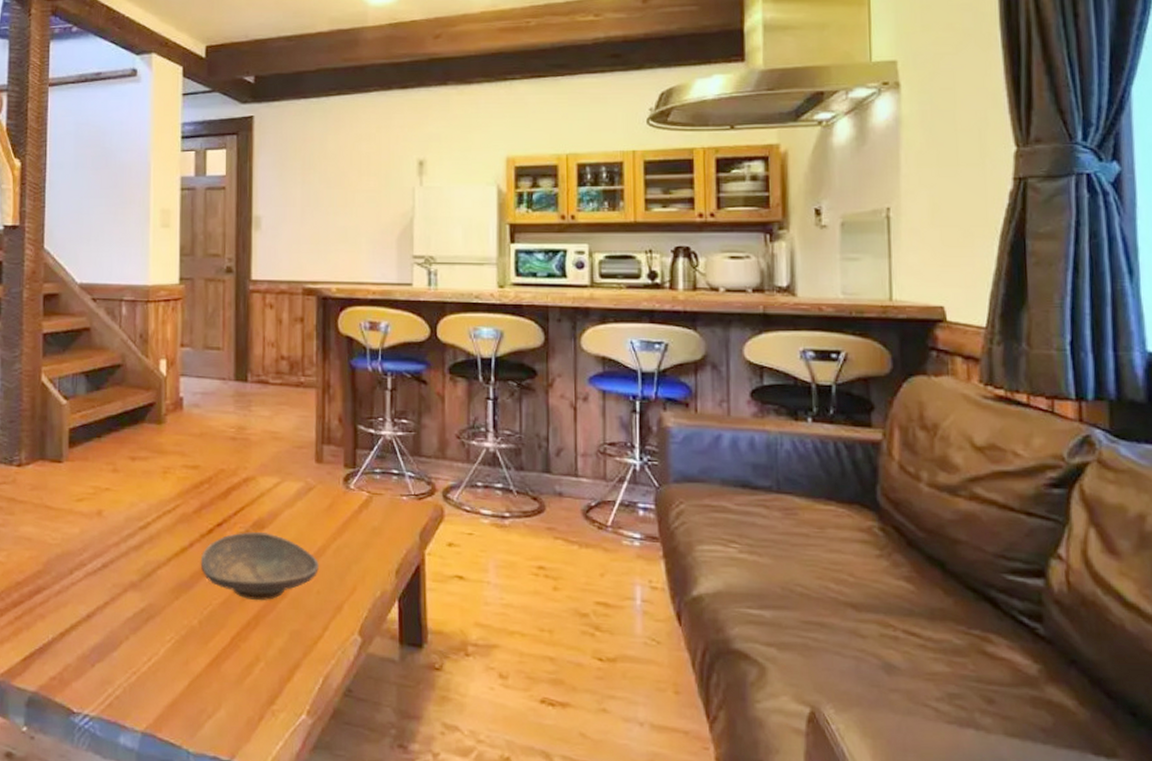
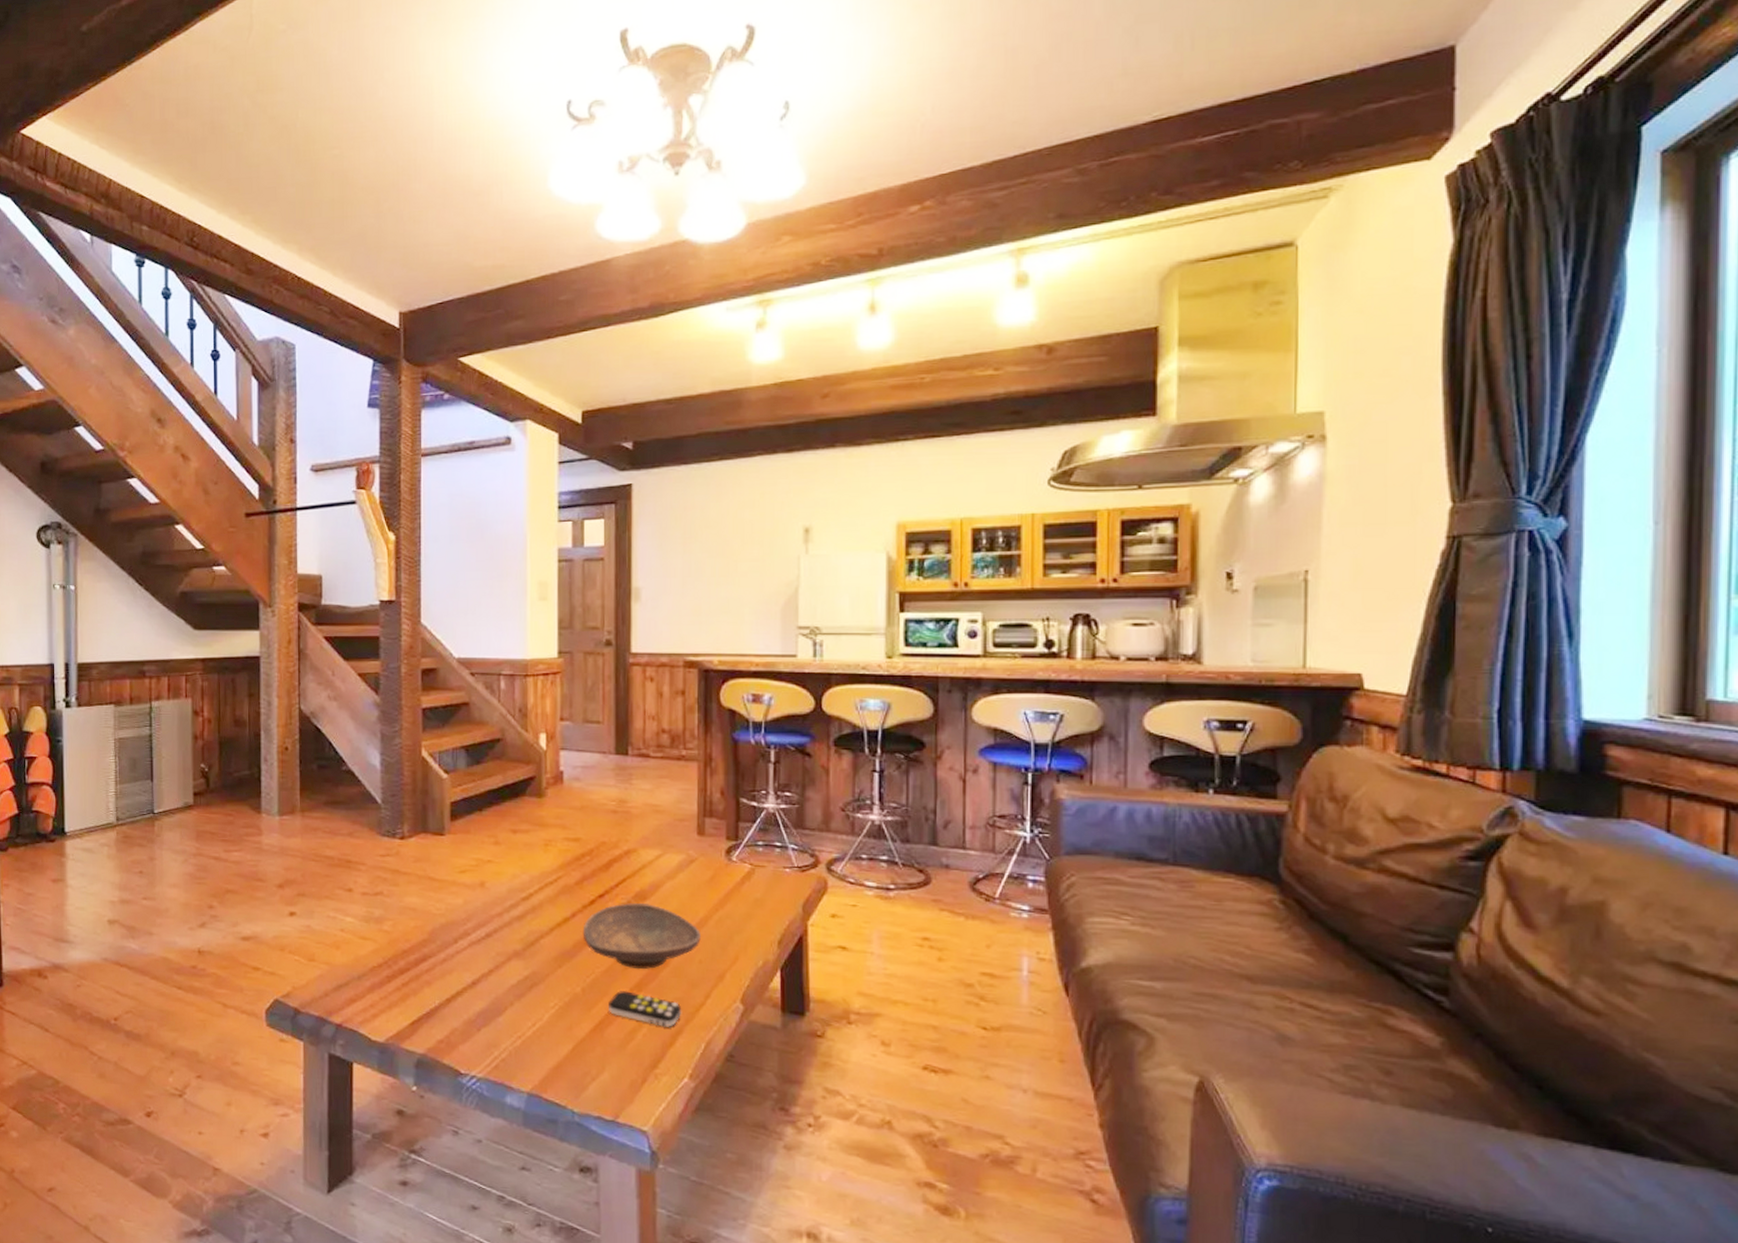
remote control: none [226,622,300,661] -> present [609,990,682,1027]

